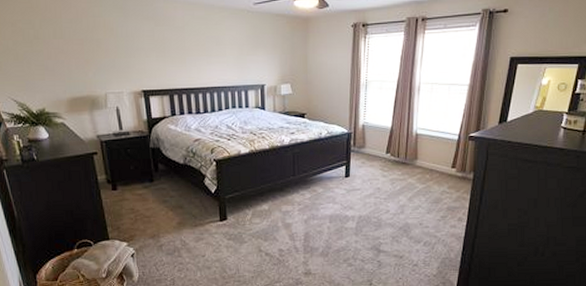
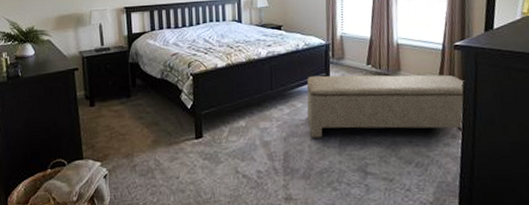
bench: none [327,163,475,221] -> present [306,74,464,138]

